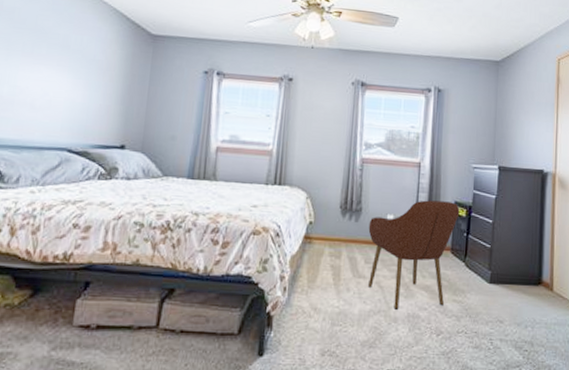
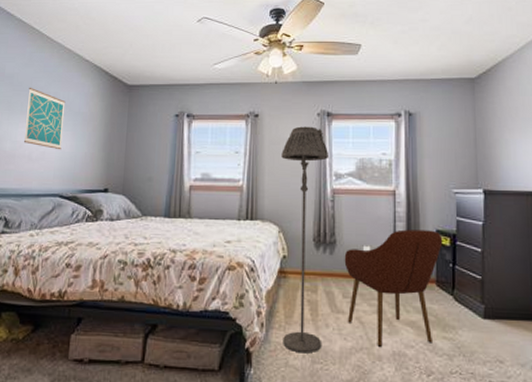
wall art: none [24,25,78,100] -> present [23,87,66,150]
floor lamp: none [304,94,360,316] -> present [281,126,328,354]

